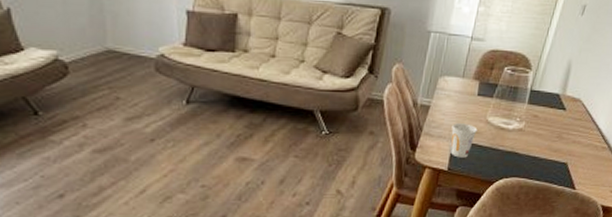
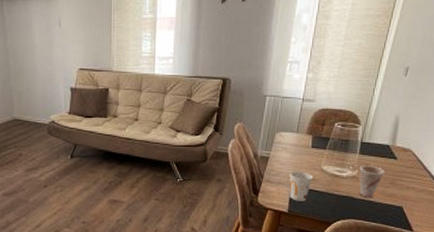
cup: none [525,116,553,154] -> present [359,165,385,198]

